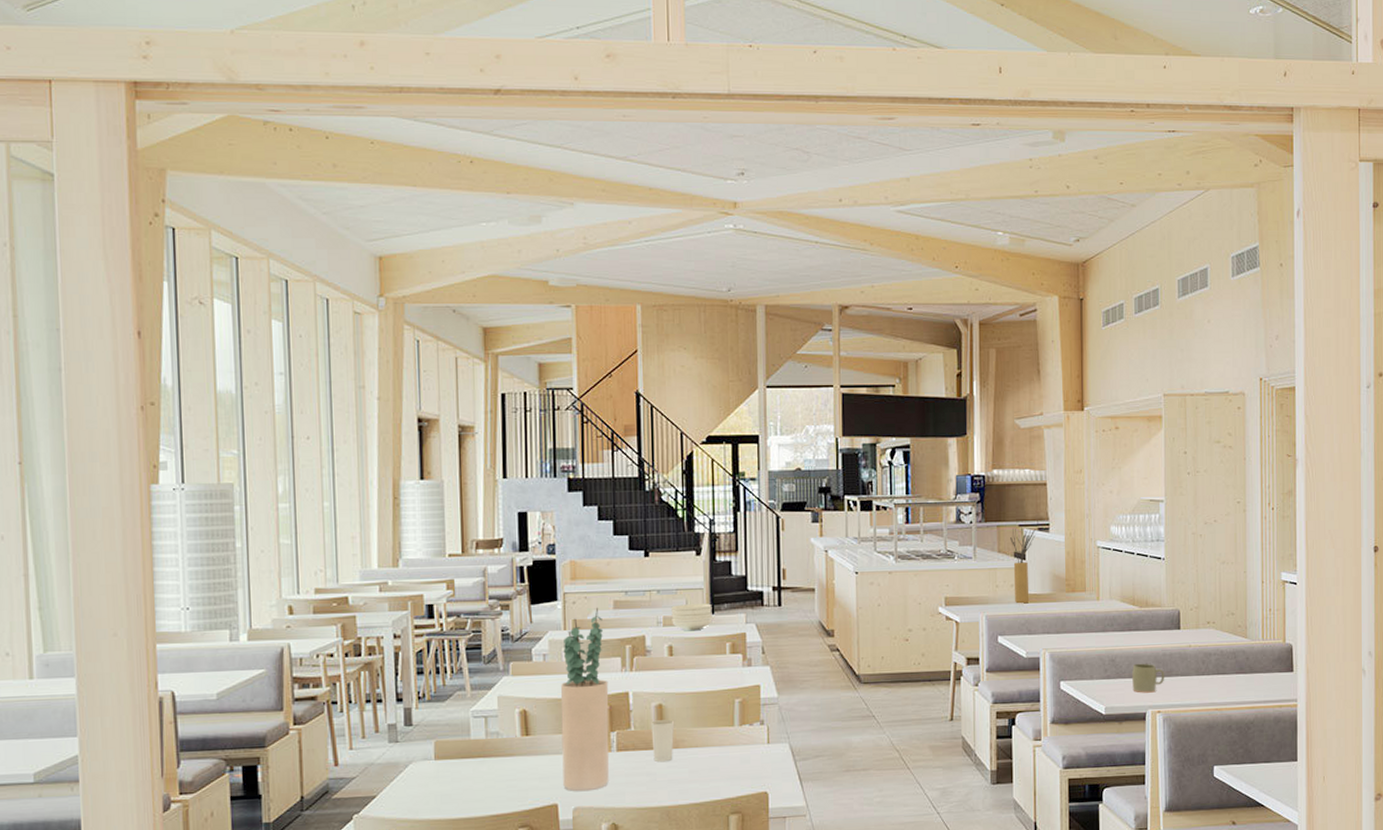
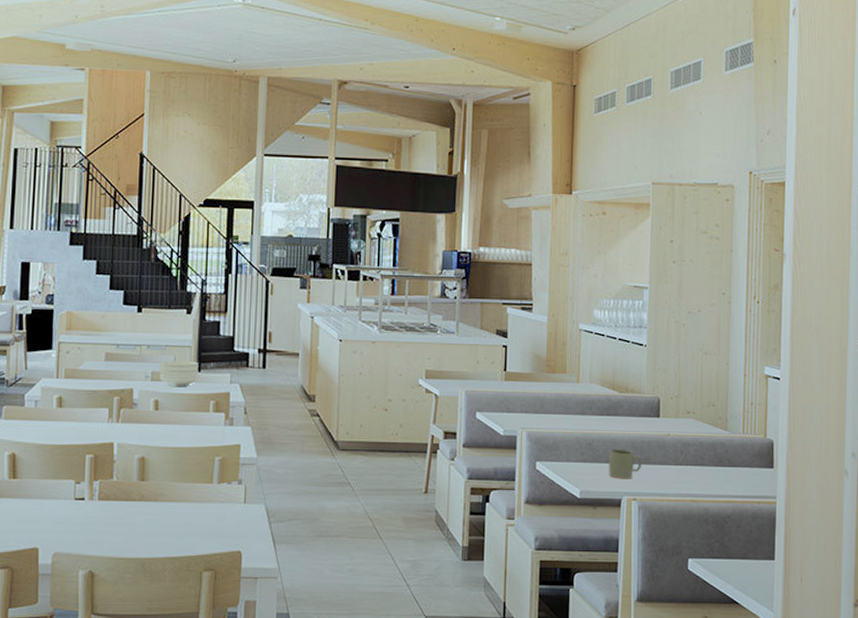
vase: present [560,607,610,792] -> none [45,358,95,538]
cup: present [651,719,675,763] -> none [132,472,156,514]
vase: present [1010,526,1036,604] -> none [493,304,519,382]

